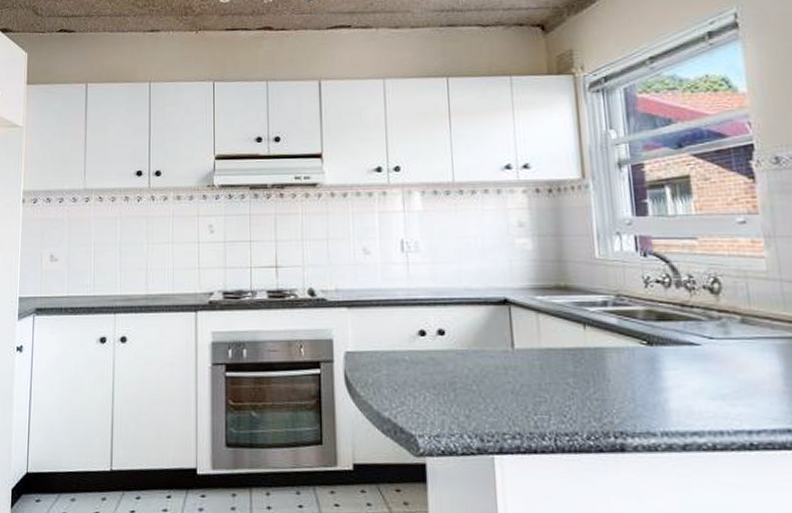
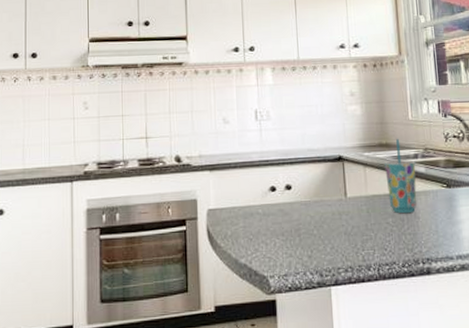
cup: none [563,280,606,374] -> present [384,138,417,214]

